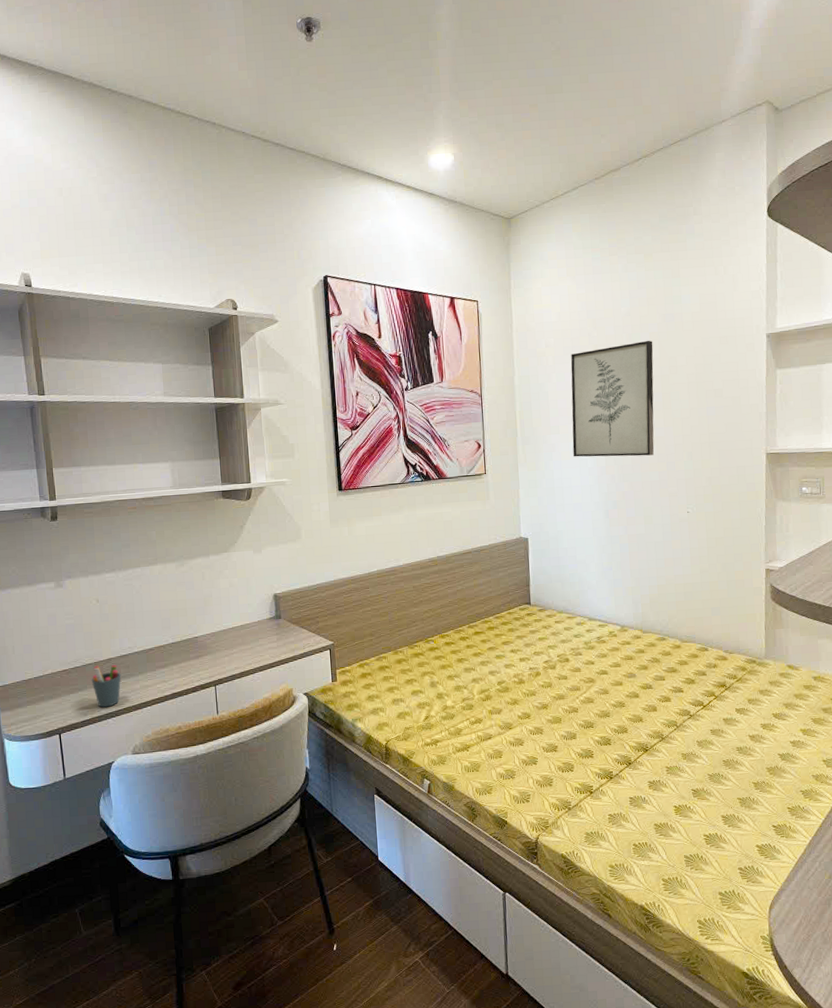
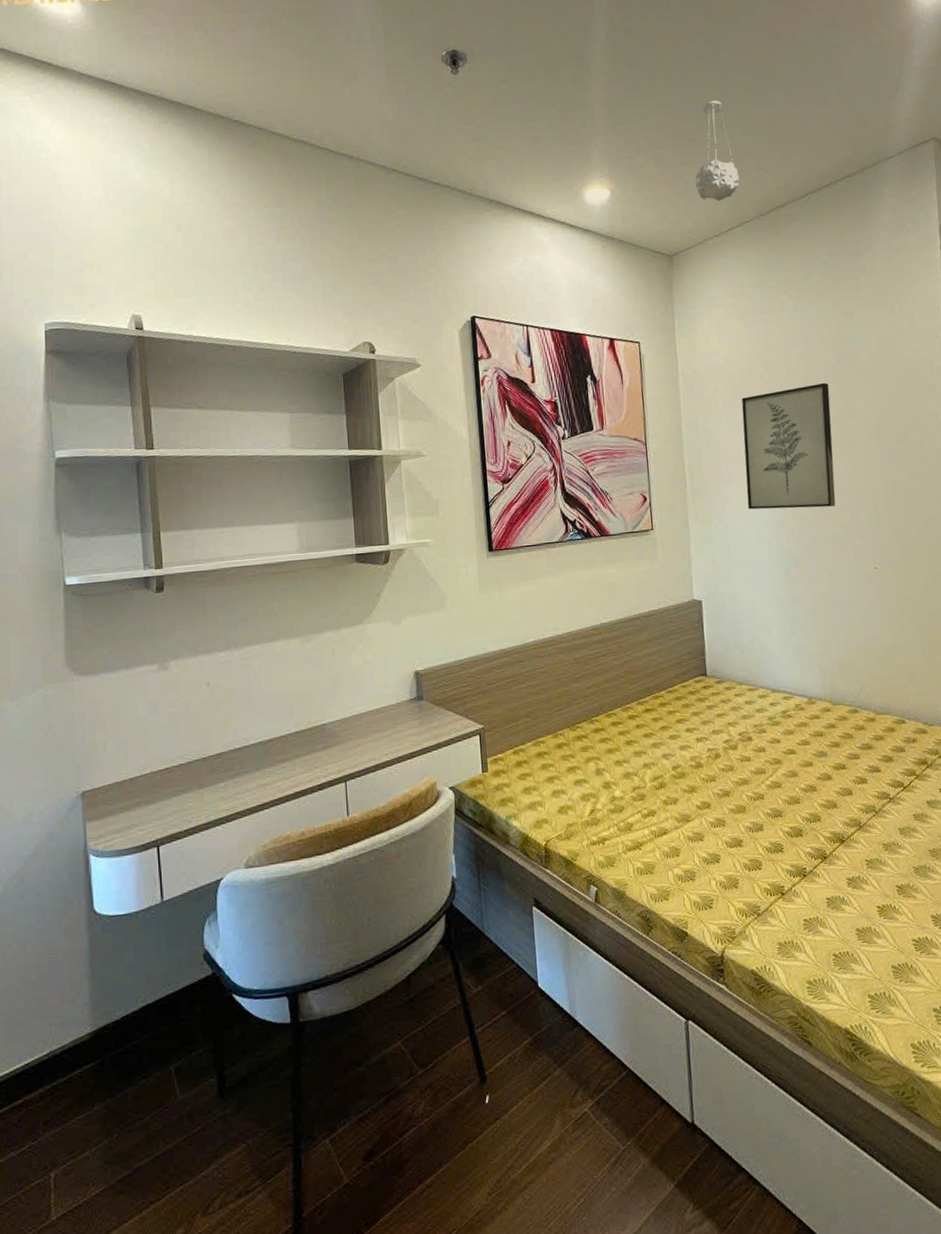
pen holder: present [91,665,122,708] -> none [198,760,234,812]
pendant light: none [534,65,576,166] -> present [695,101,740,202]

